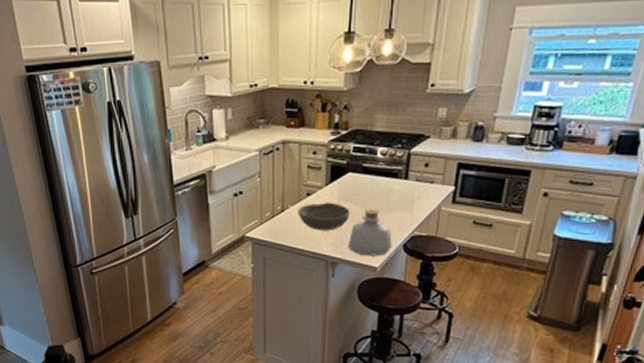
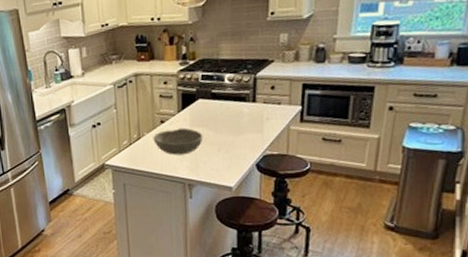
bottle: present [349,209,392,256] -> none [203,131,245,177]

